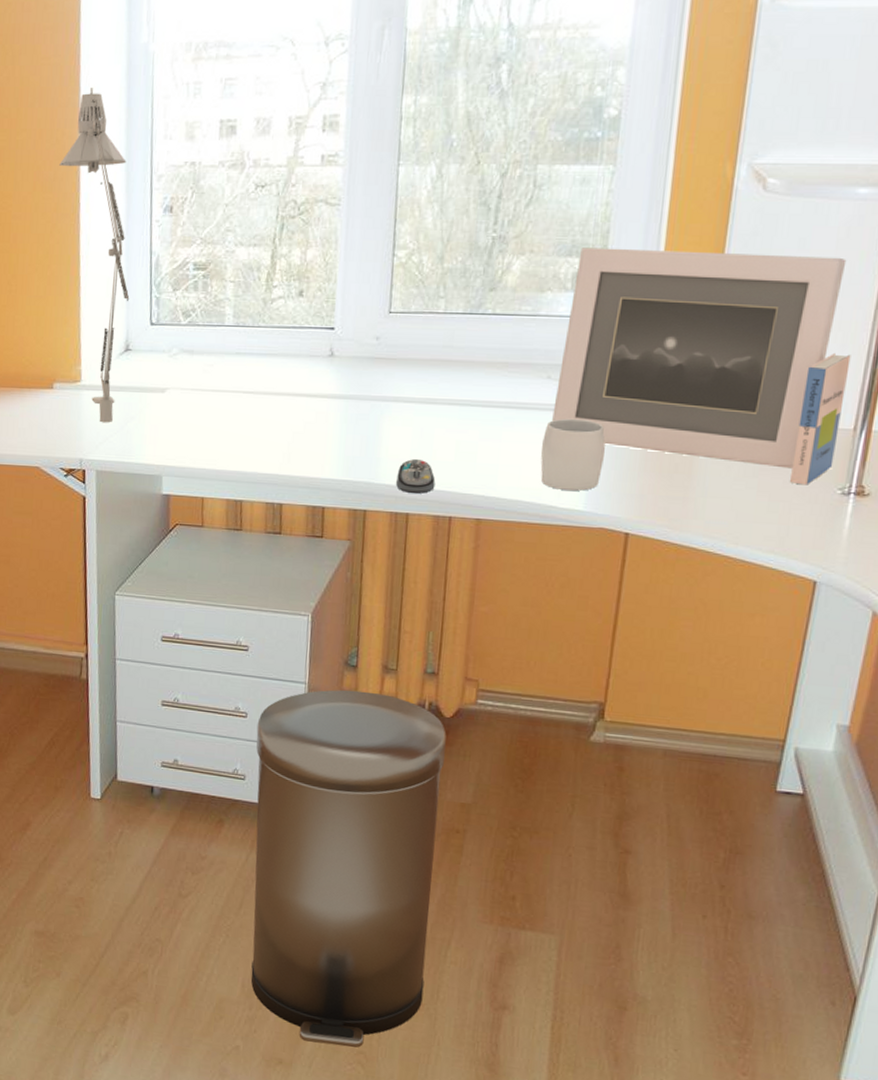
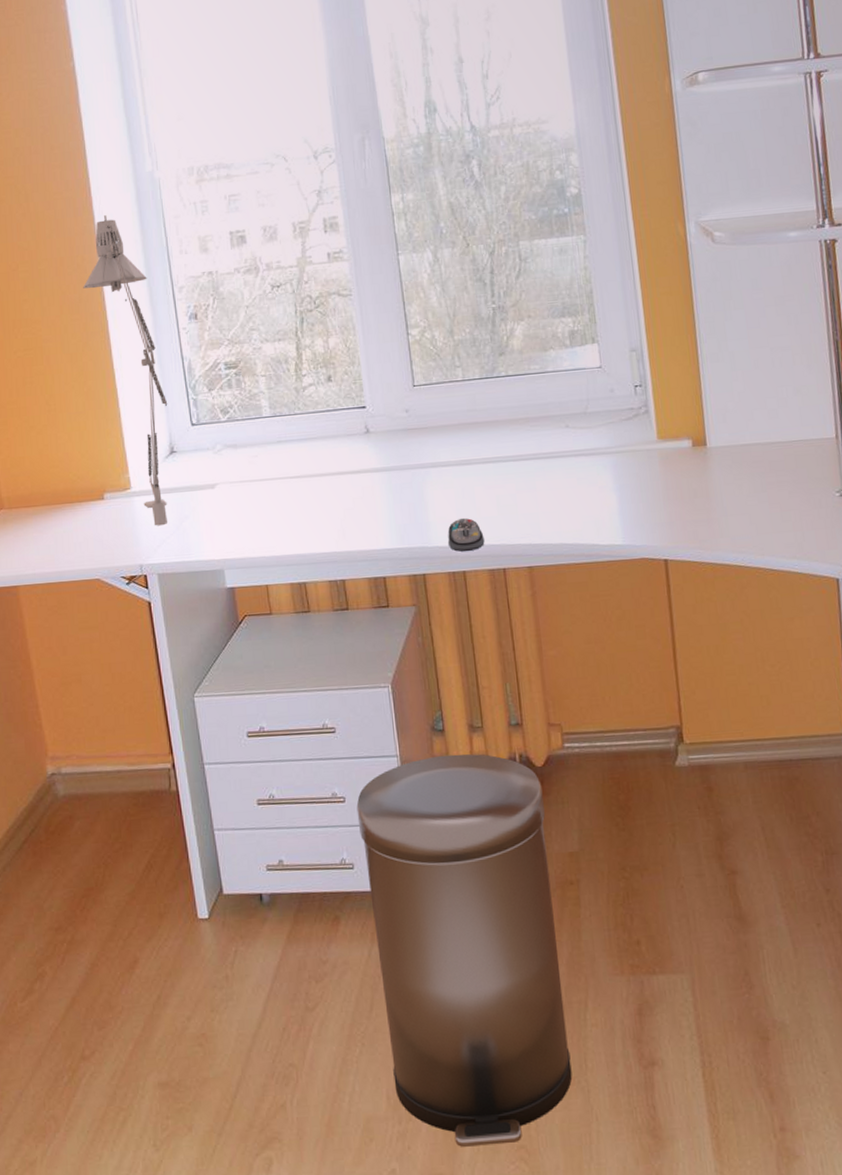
mug: present [540,418,606,491] -> none [573,460,632,528]
picture frame: present [552,247,847,469] -> none [571,291,798,481]
book: present [790,352,851,485] -> none [785,372,827,493]

